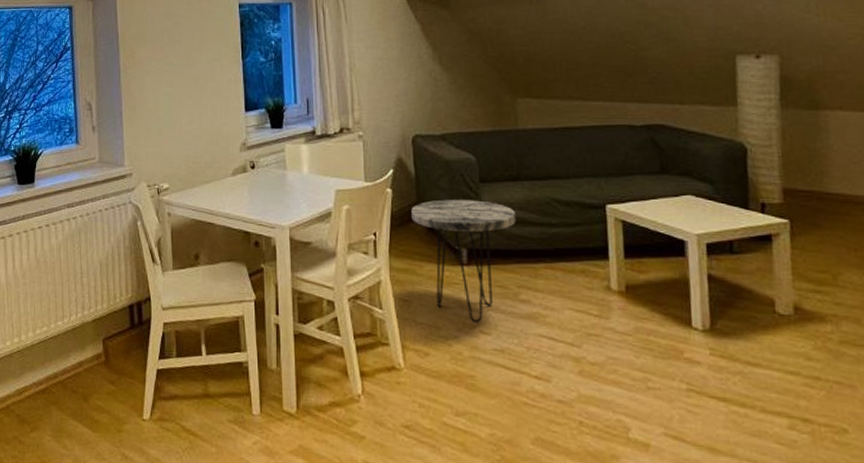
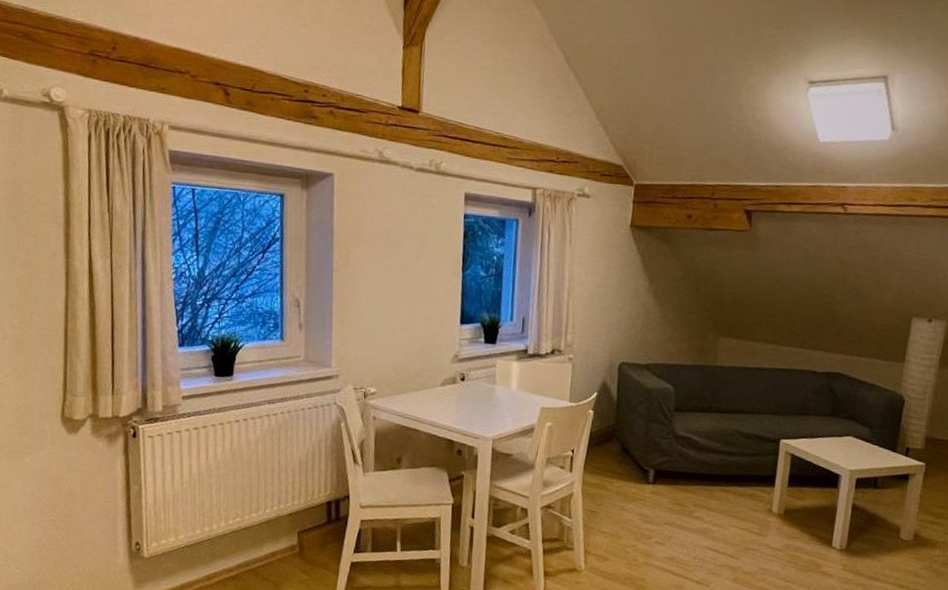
side table: present [412,199,515,323] -> none [609,424,702,534]

